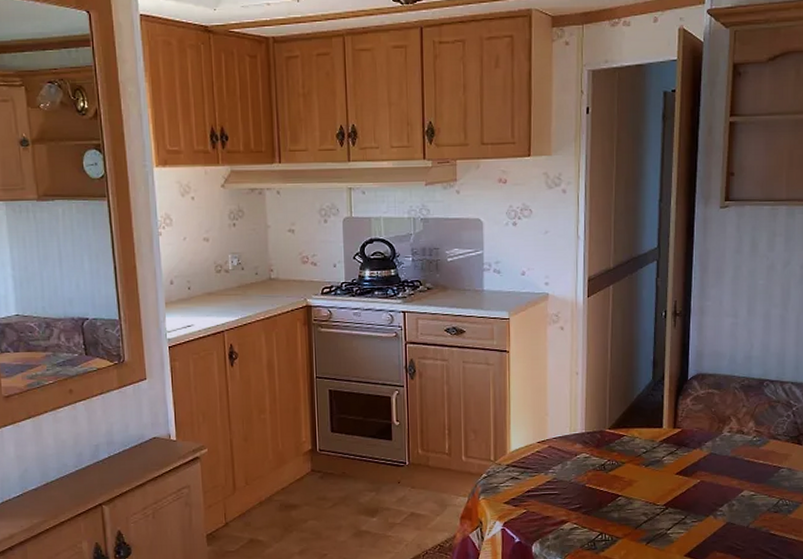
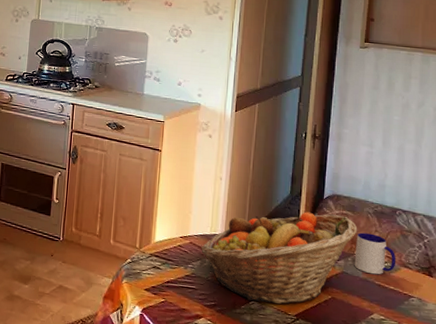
fruit basket: none [561,395,724,497] -> present [201,211,358,304]
mug: none [722,409,765,451] -> present [354,232,397,275]

